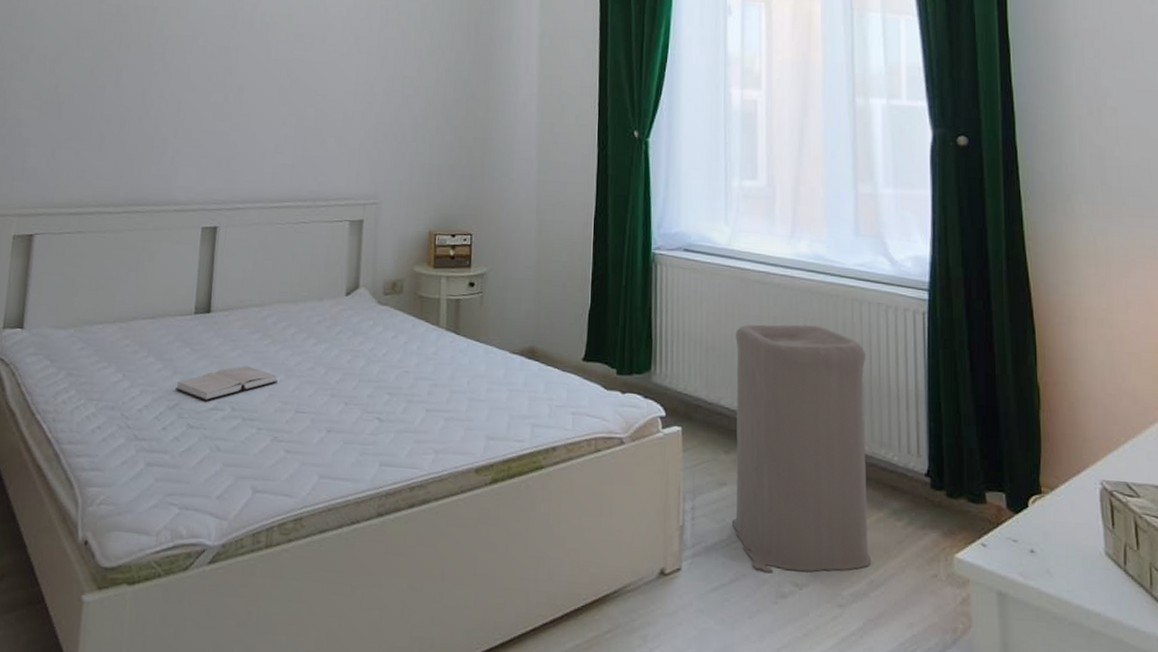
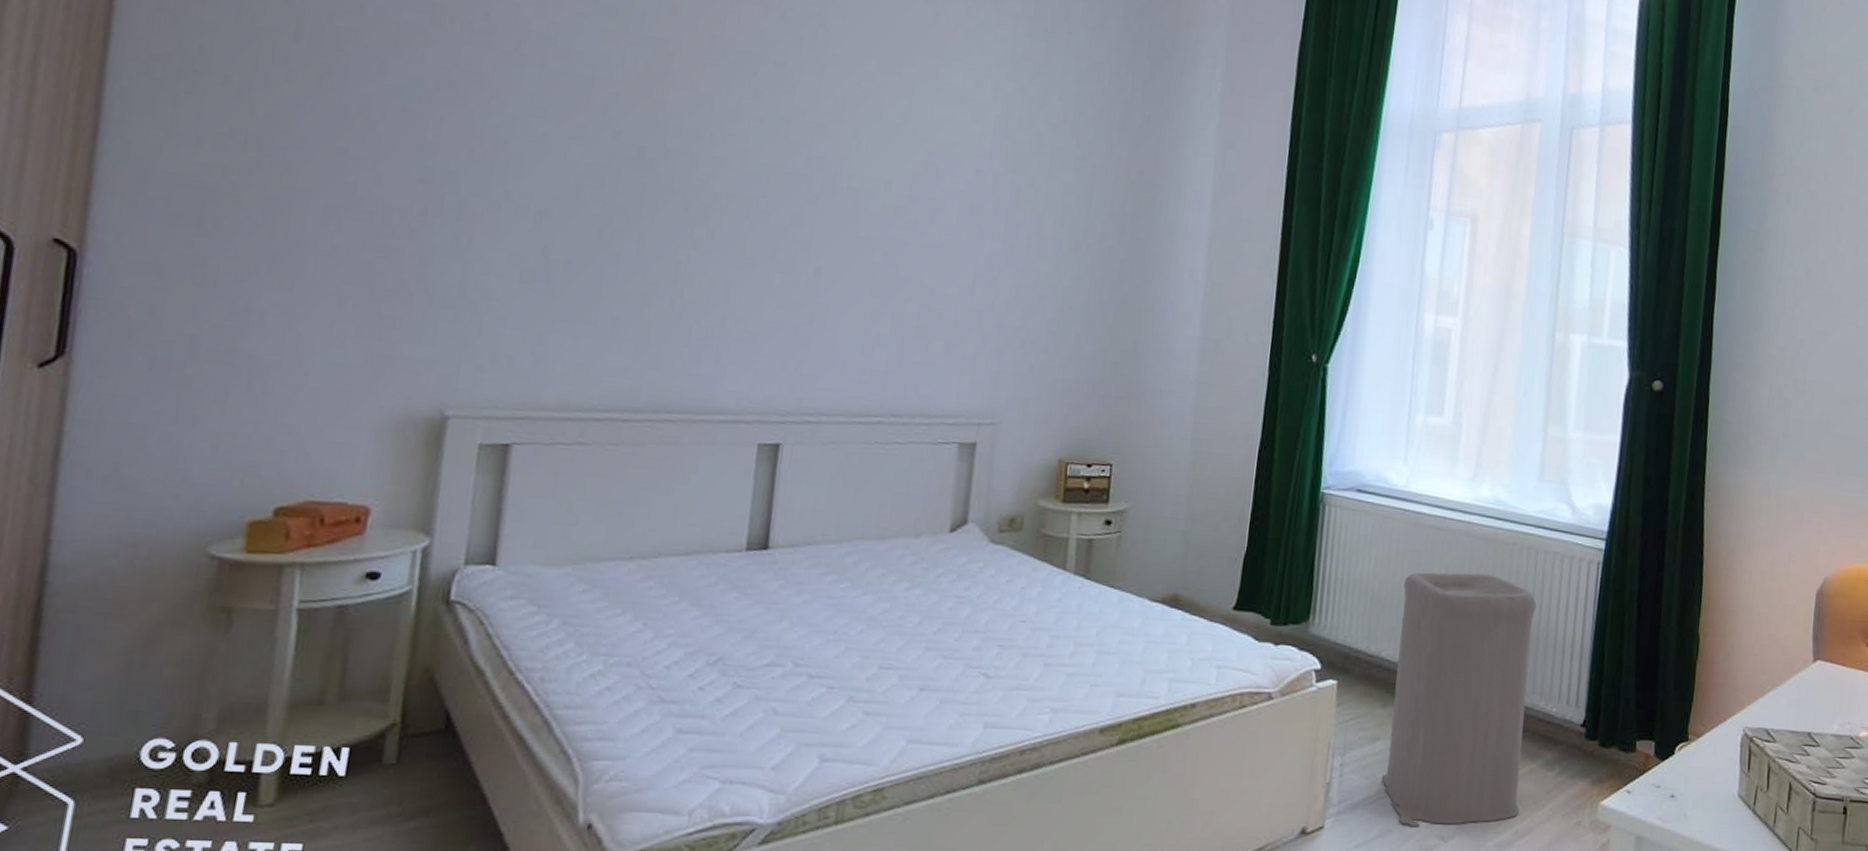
hardback book: present [175,366,278,402] -> none [718,613,857,657]

